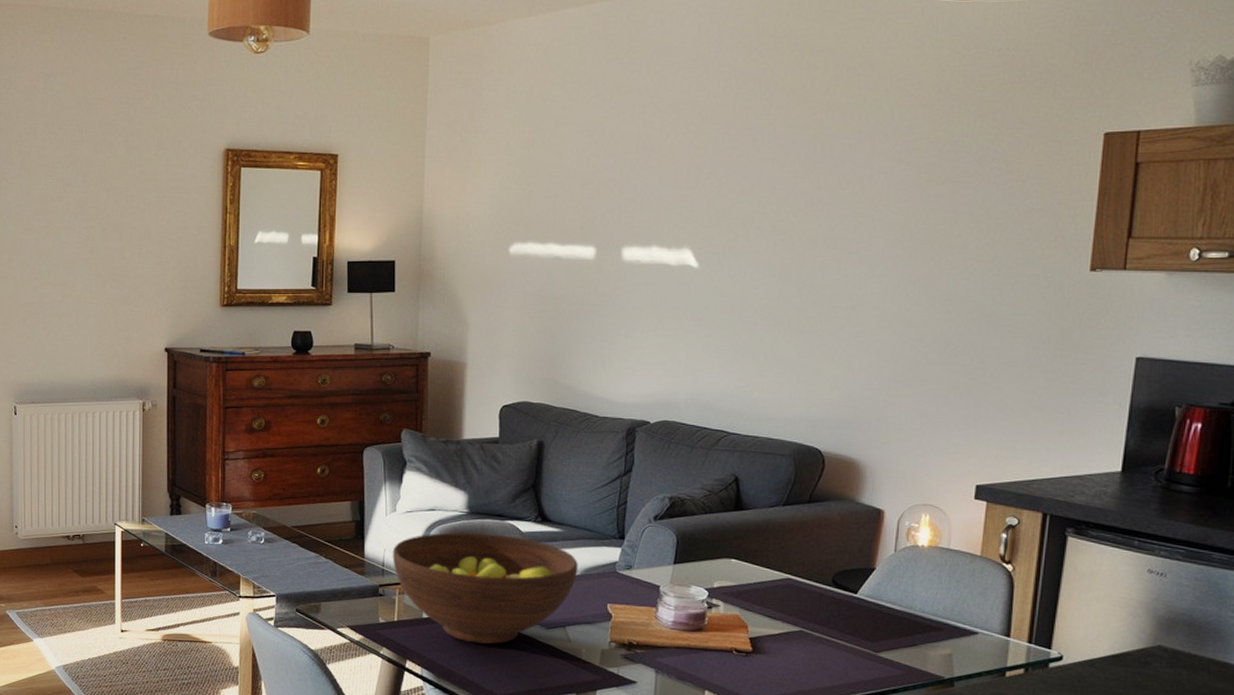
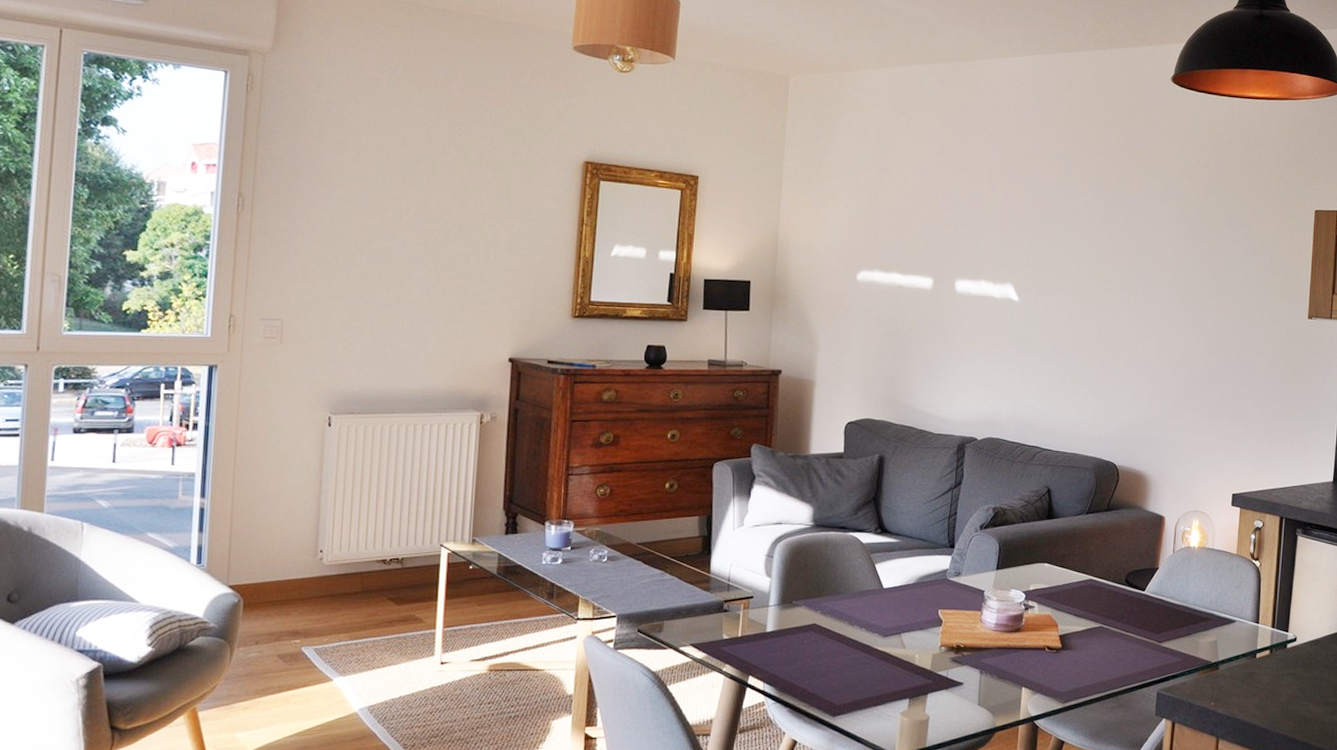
fruit bowl: present [392,532,578,644] -> none [738,545,913,654]

